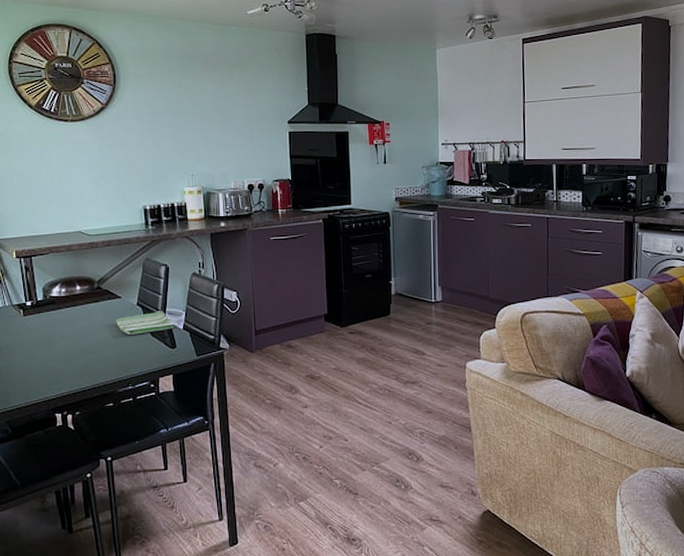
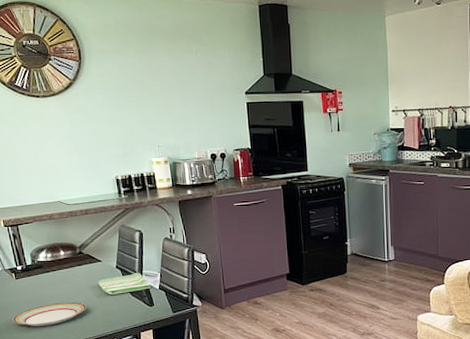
plate: none [15,342,100,369] -> present [12,302,86,326]

